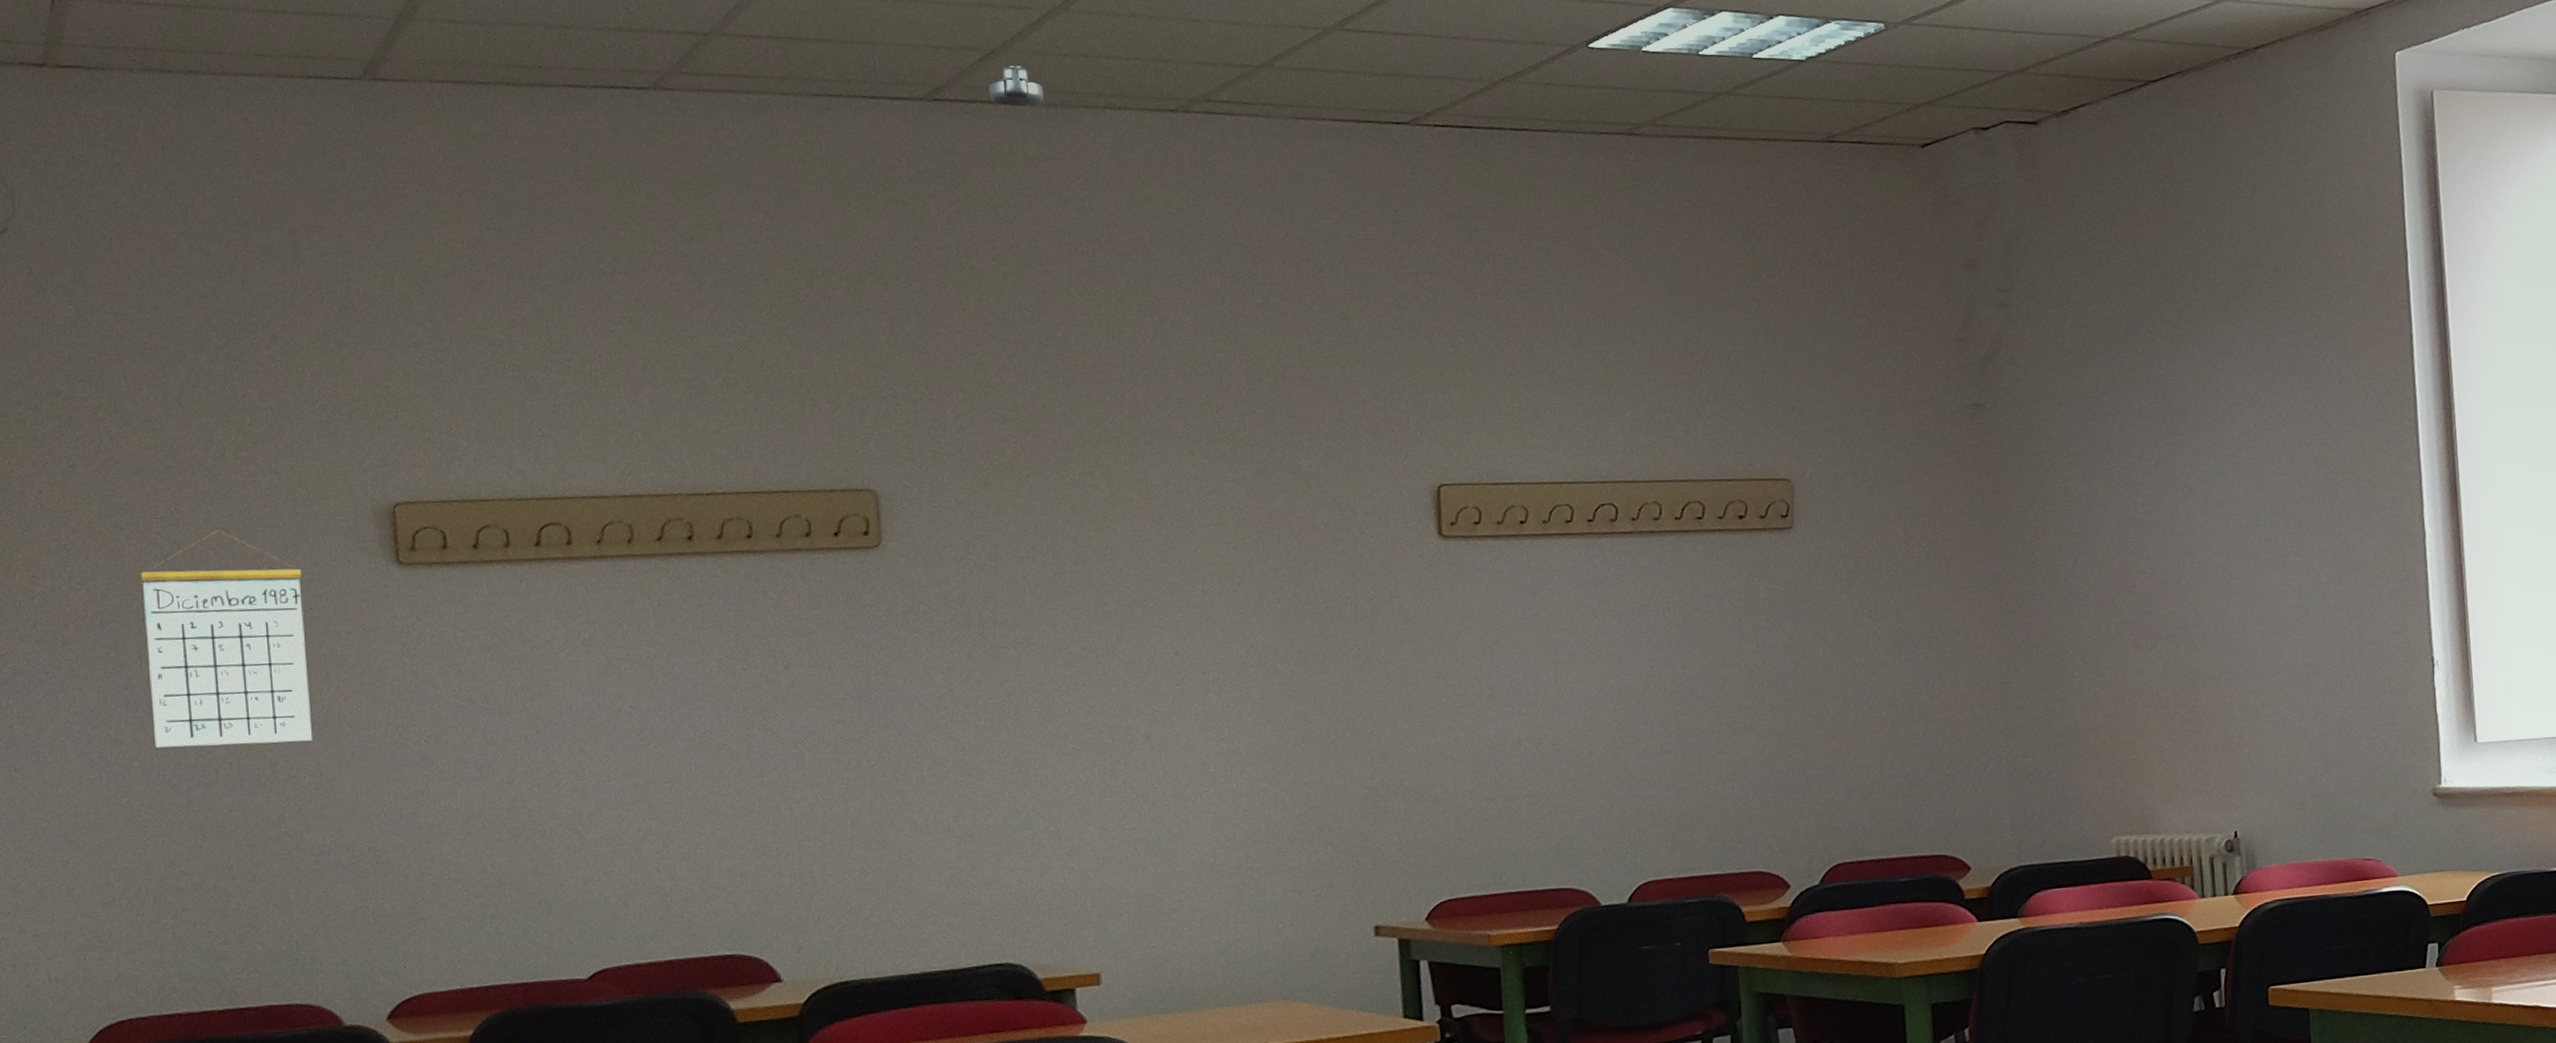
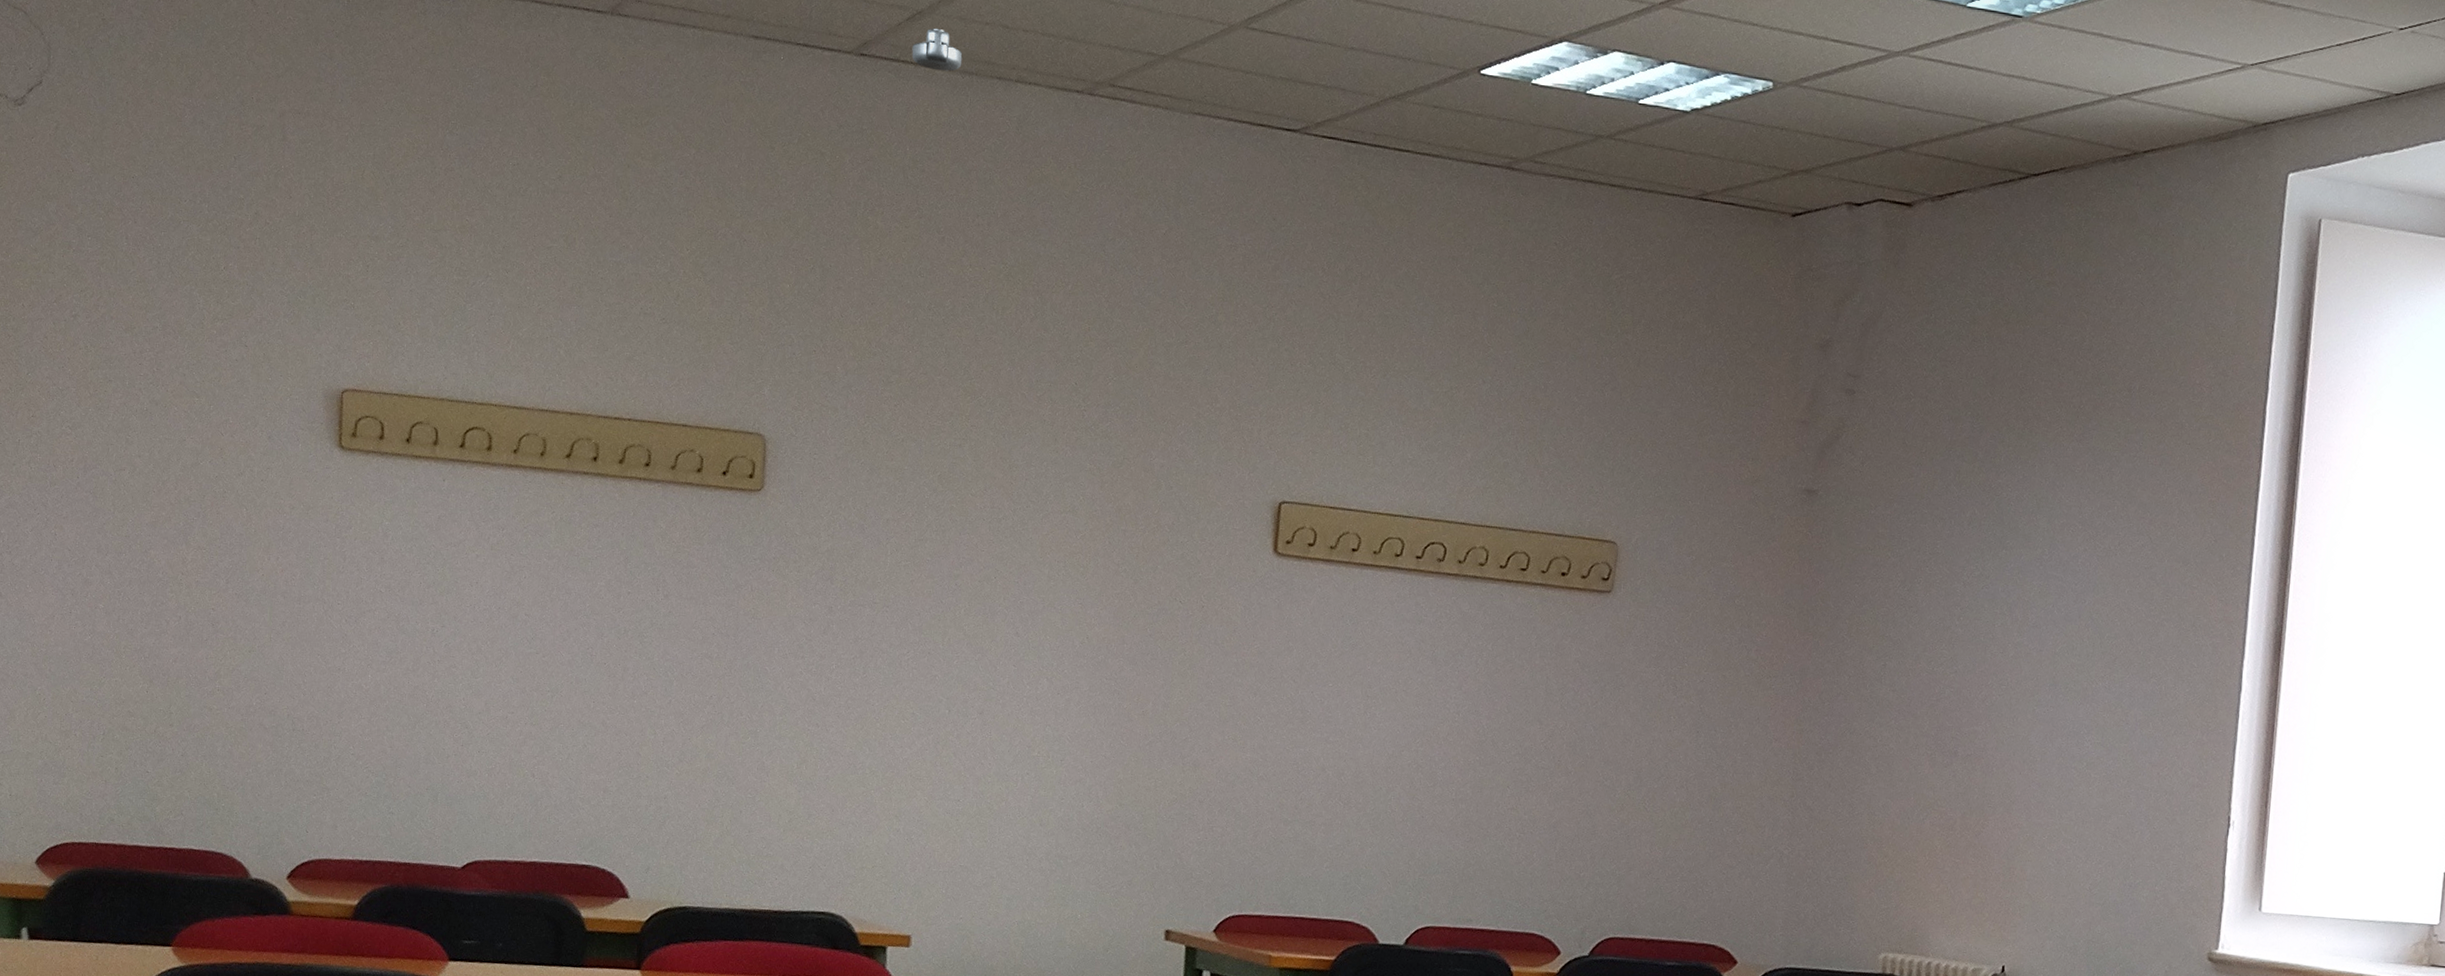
calendar: present [141,529,312,748] -> none [118,393,257,606]

